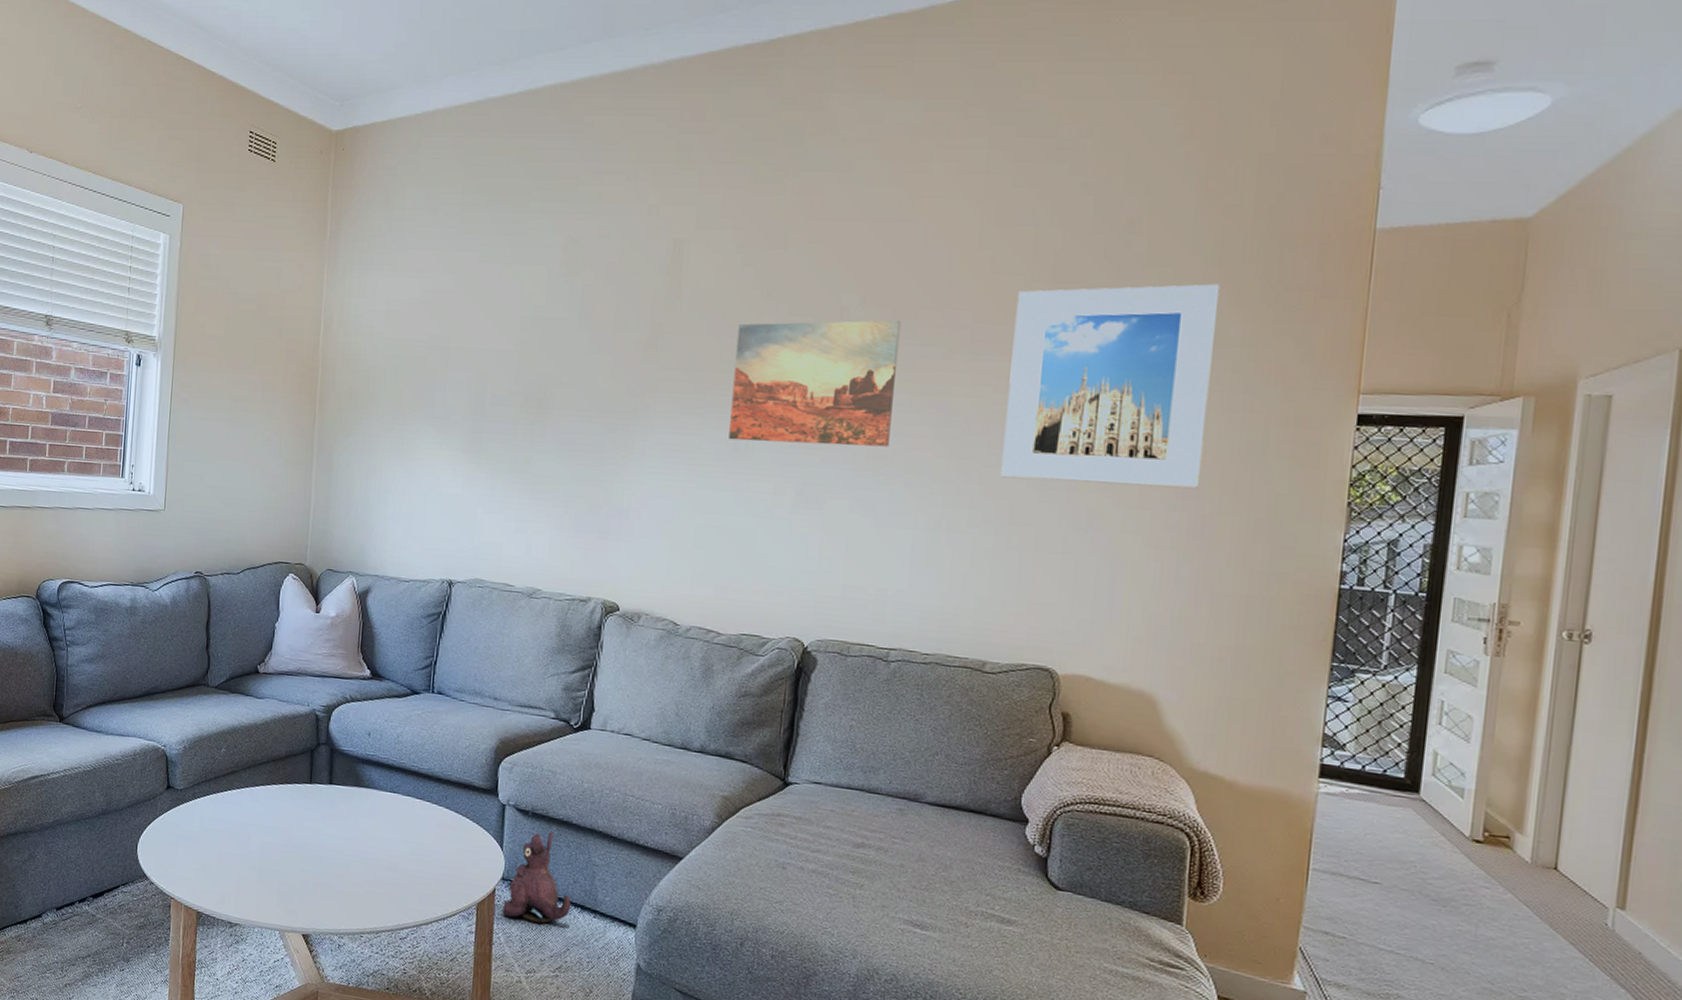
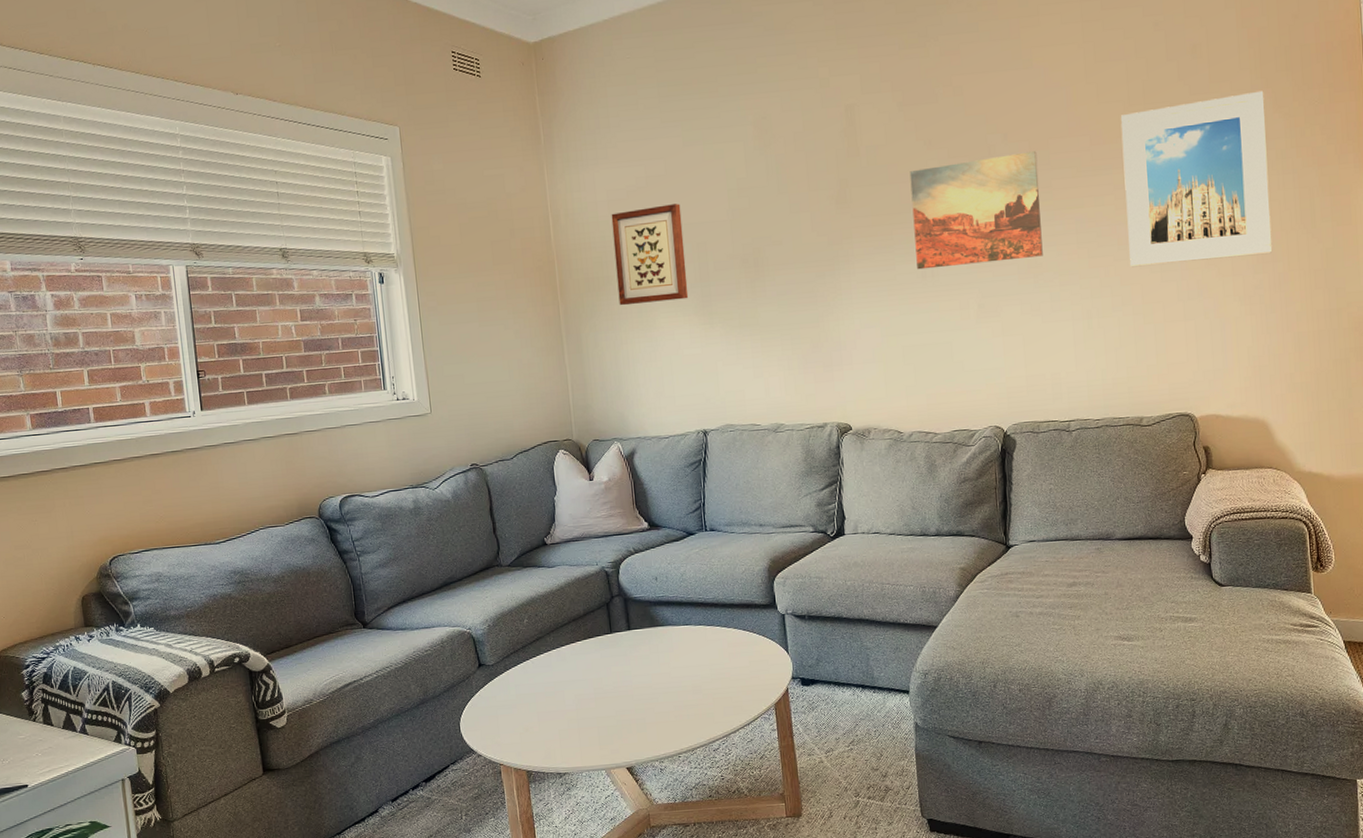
wall art: none [380,324,466,432] -> present [611,204,689,306]
plush toy: present [502,830,572,924] -> none [796,628,854,709]

